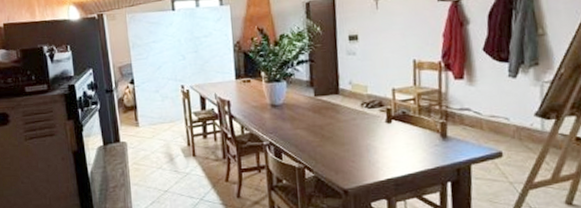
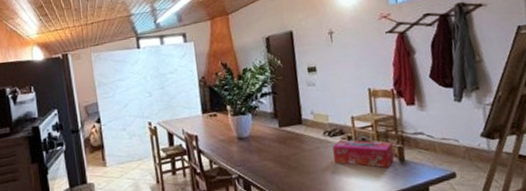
tissue box: none [370,112,436,144] -> present [332,139,395,169]

